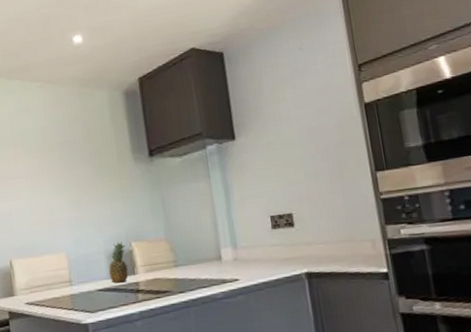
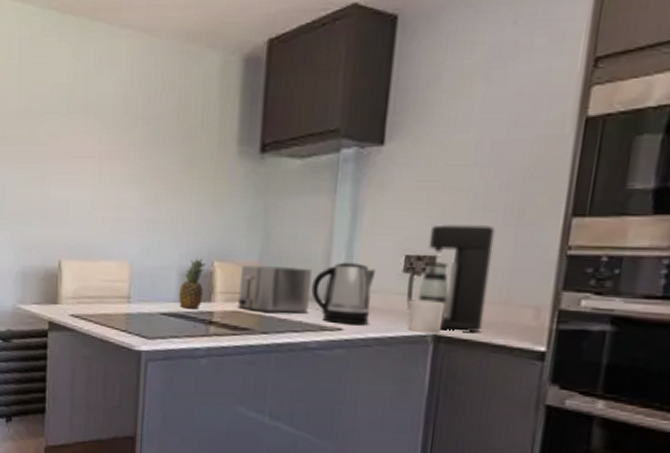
toaster: none [152,236,210,277] -> present [238,265,312,314]
kettle: none [208,226,257,276] -> present [311,262,377,326]
coffee maker: none [277,186,339,267] -> present [406,224,495,332]
mug: none [282,246,311,274] -> present [407,300,445,334]

